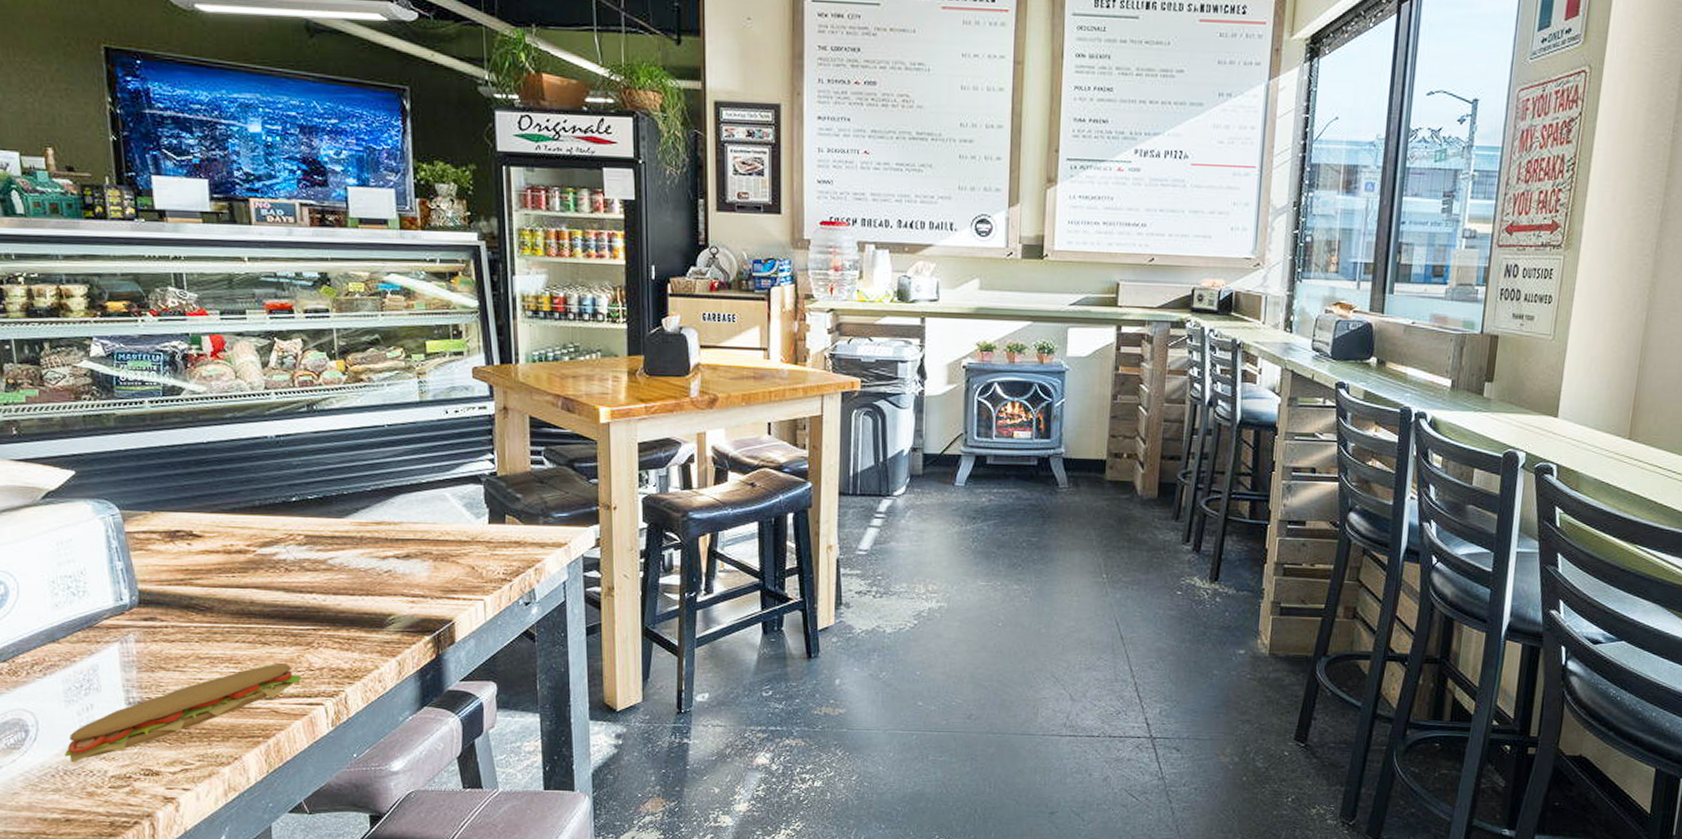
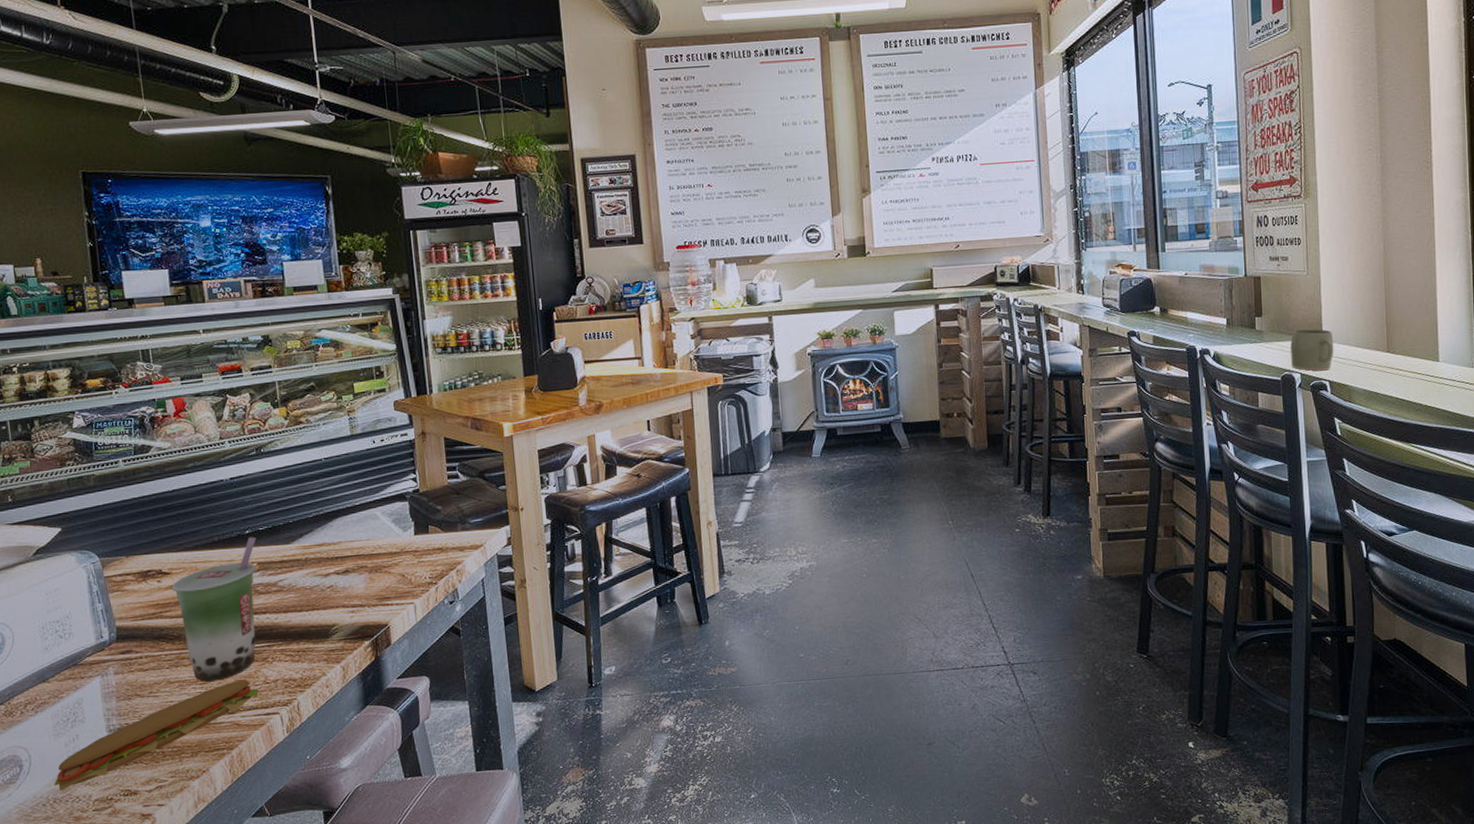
beverage cup: none [204,505,304,662] -> present [172,536,256,682]
mug: none [1517,401,1570,452] -> present [1290,328,1334,371]

